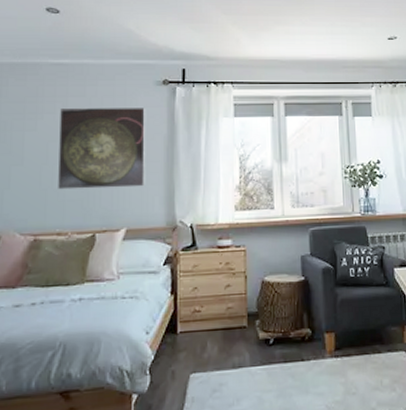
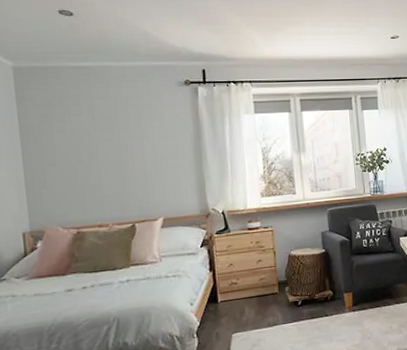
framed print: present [58,107,145,190] -> none [87,107,177,186]

